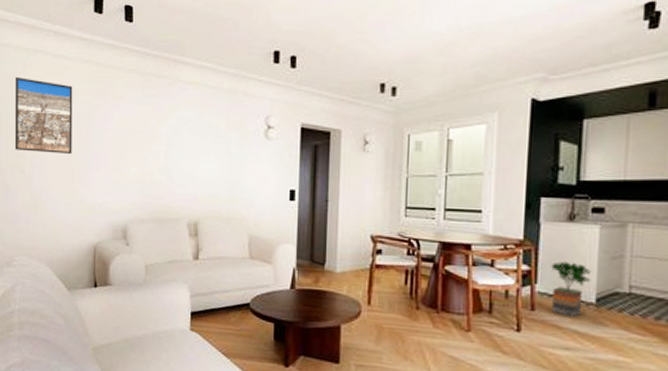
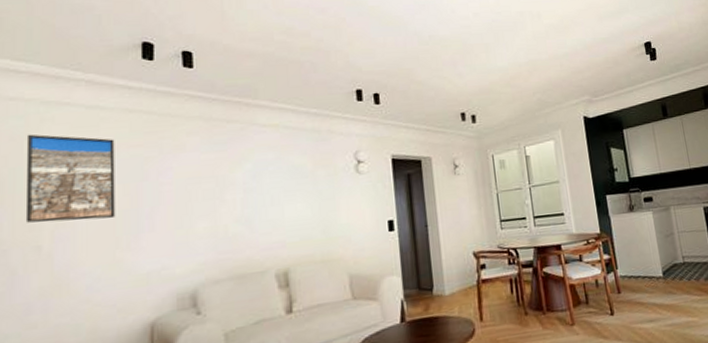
potted tree: present [551,261,592,317] -> none [625,245,656,292]

